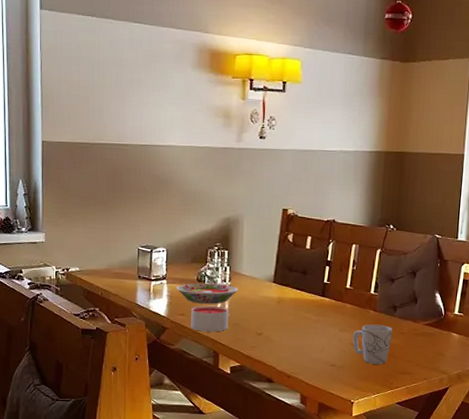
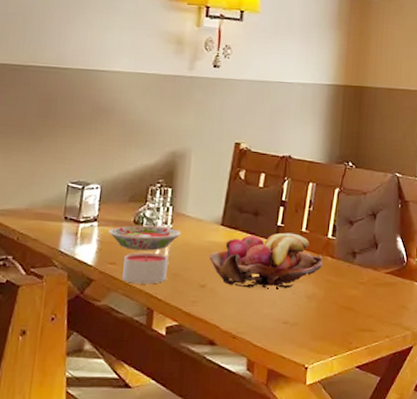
fruit basket: none [264,289,366,338] -> present [209,232,323,289]
mug: present [352,324,392,365] -> none [307,273,351,321]

